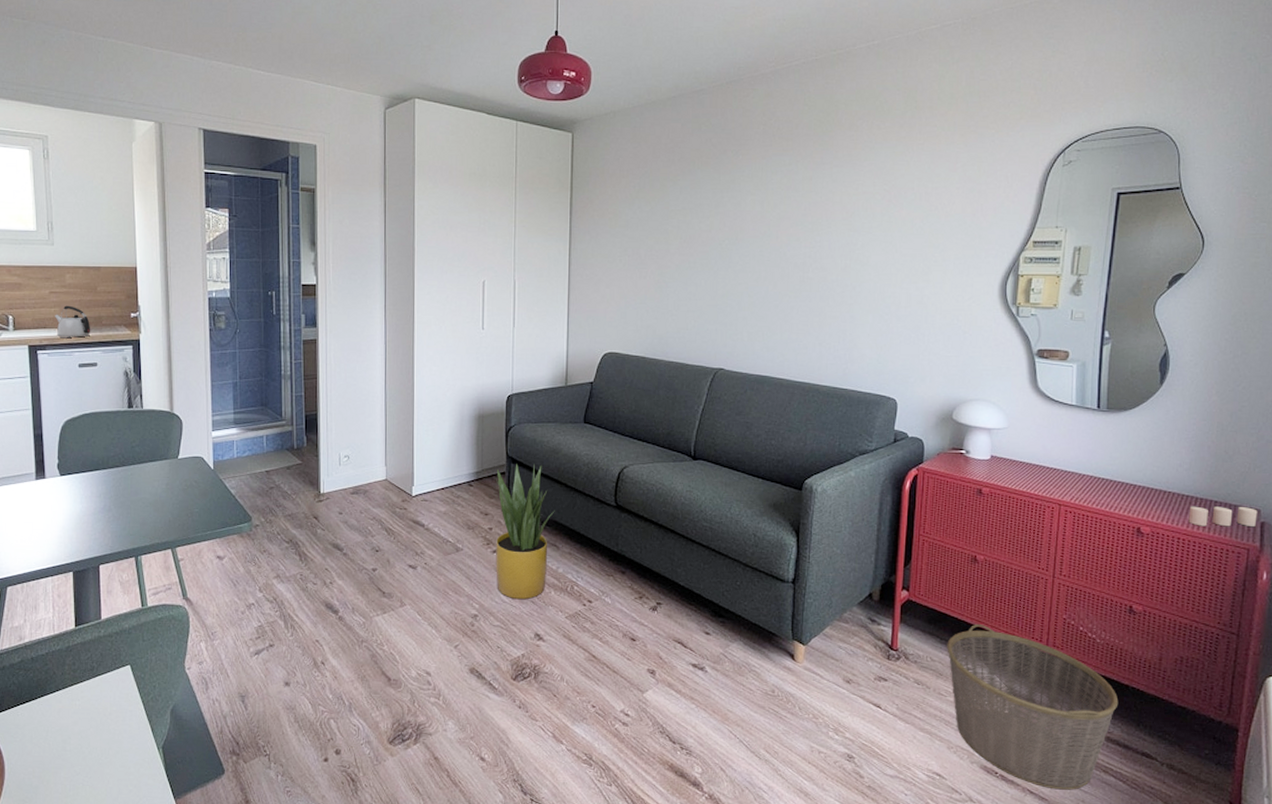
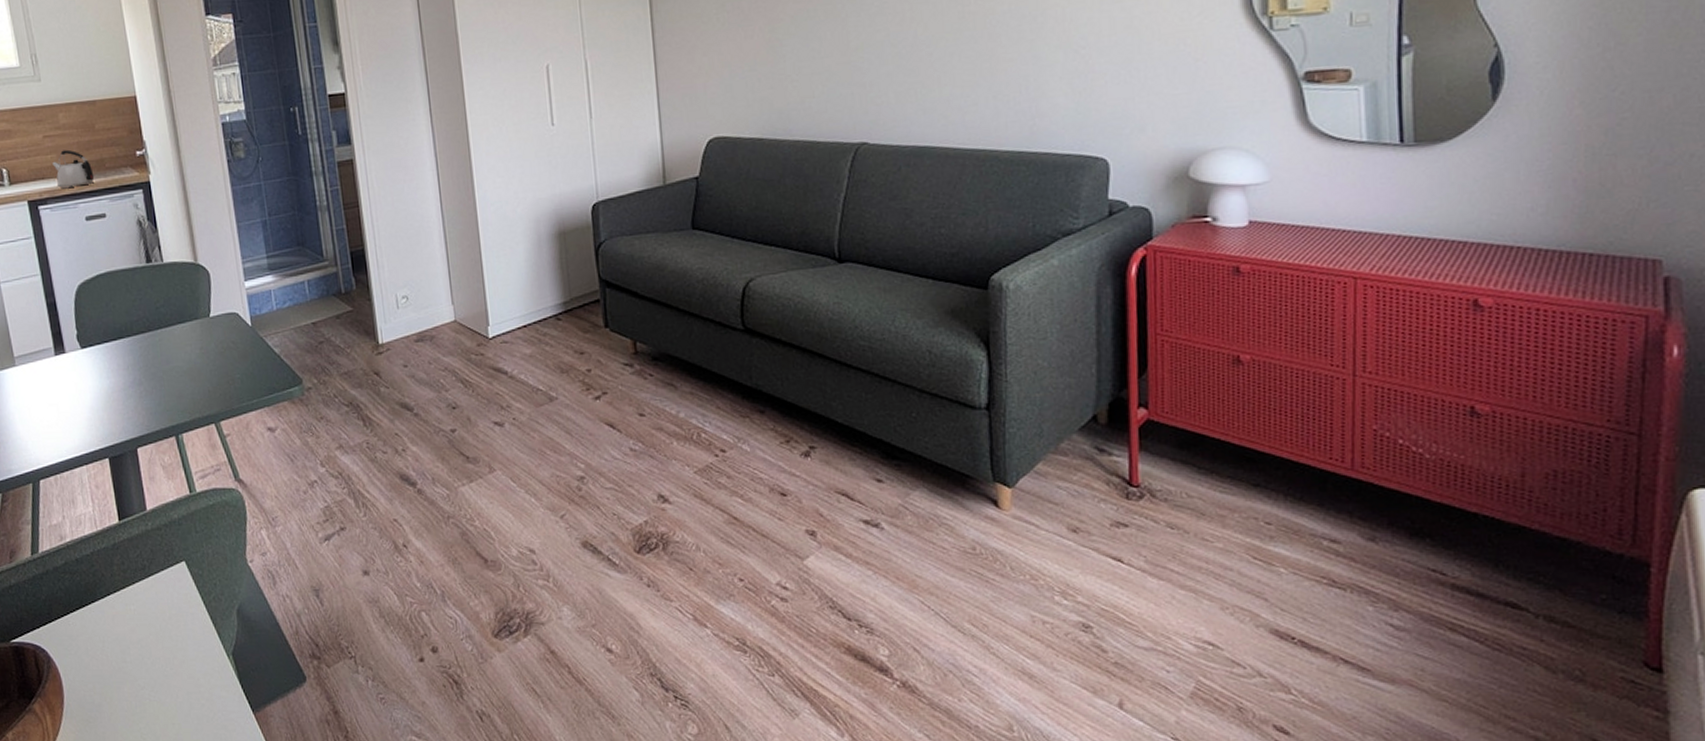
planter: present [496,464,555,600] -> none [588,287,667,455]
basket: present [947,623,1119,790] -> none [1208,444,1465,656]
candle: present [1188,506,1258,528] -> none [1550,258,1658,291]

